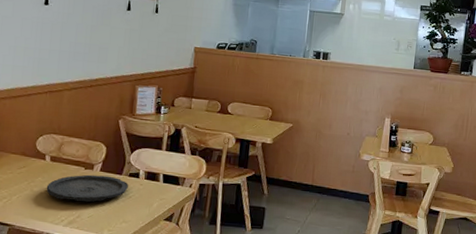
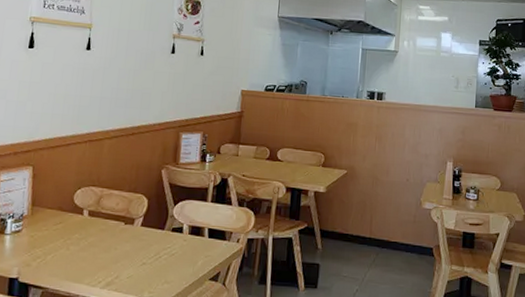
plate: present [46,174,128,203] -> none [83,230,171,261]

